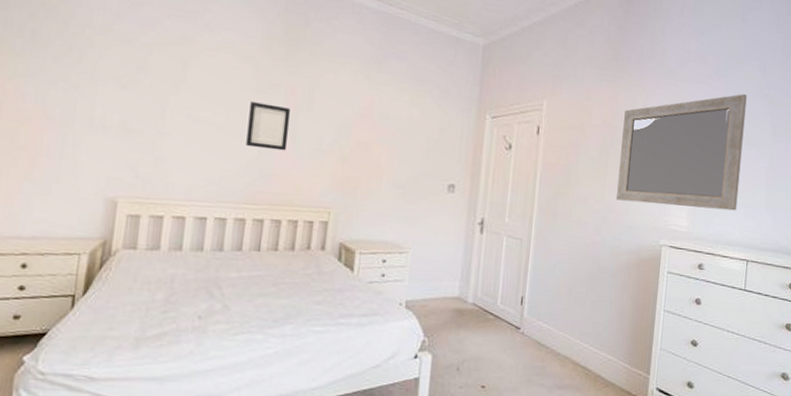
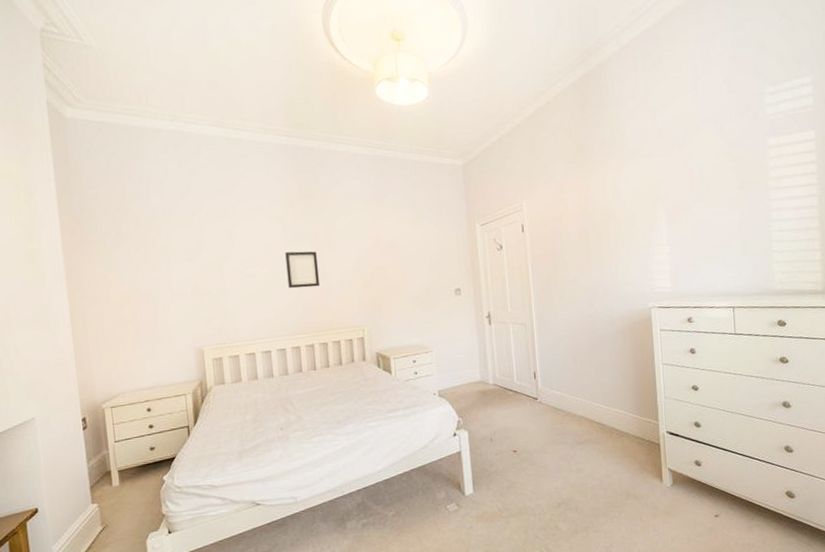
home mirror: present [617,94,747,211] -> none [597,157,716,275]

